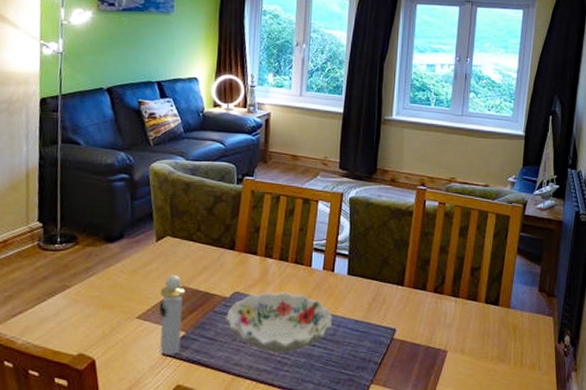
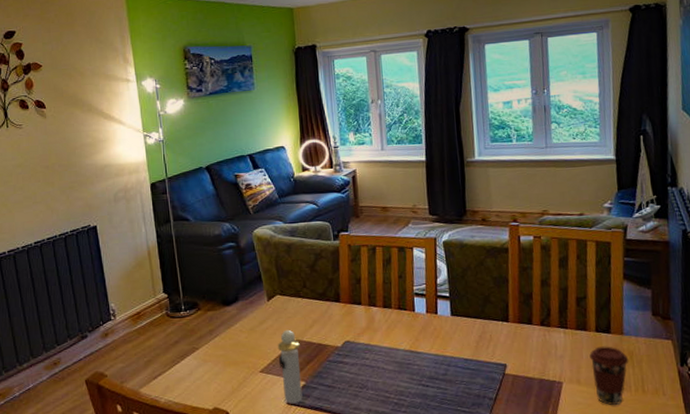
decorative bowl: present [226,292,332,353] -> none [340,337,442,396]
coffee cup: none [476,318,512,377] -> present [589,346,629,405]

